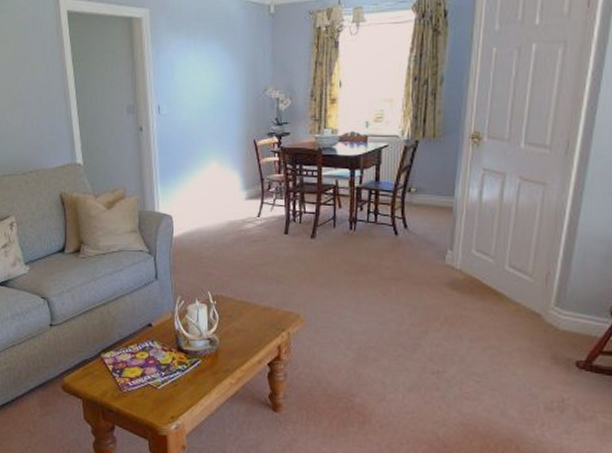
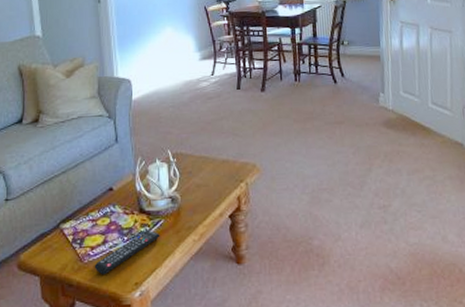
remote control: none [132,367,197,406] -> present [94,229,160,275]

